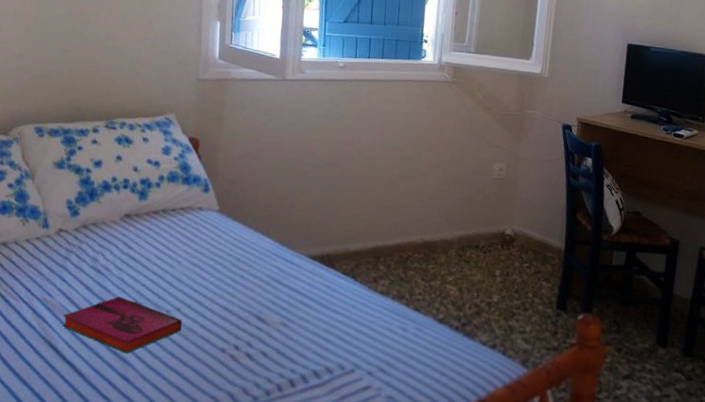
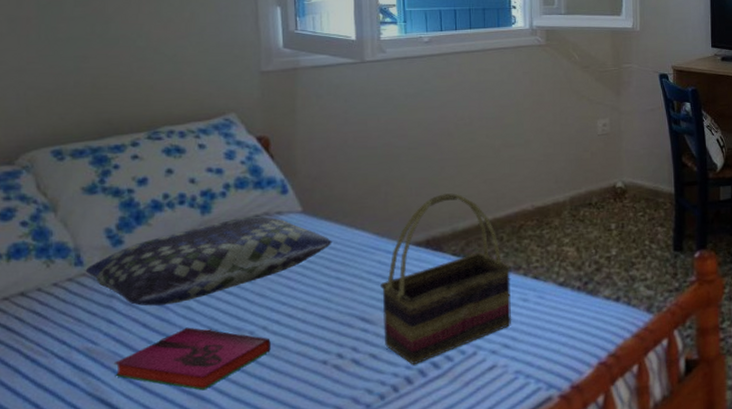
cushion: none [49,208,241,274] -> present [85,216,332,306]
woven basket: none [275,213,395,370] -> present [381,193,512,365]

